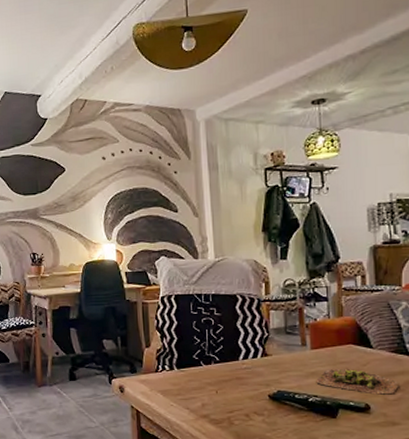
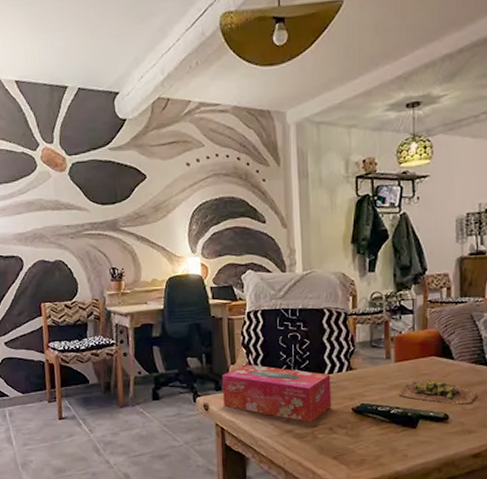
tissue box: none [136,347,248,407] -> present [221,364,332,422]

